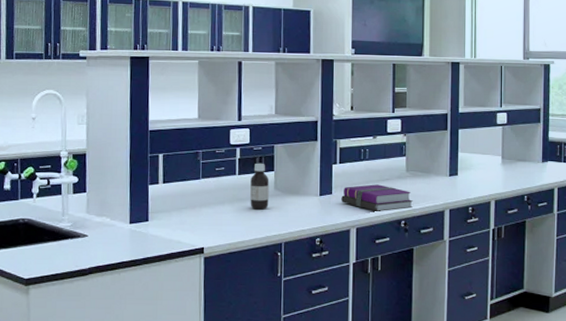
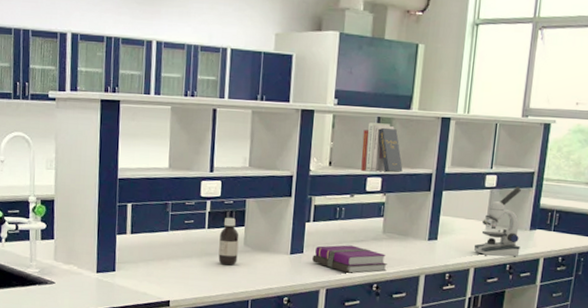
books: none [380,69,420,115] -> present [361,122,403,173]
microscope: none [493,123,535,189] -> present [474,187,521,258]

